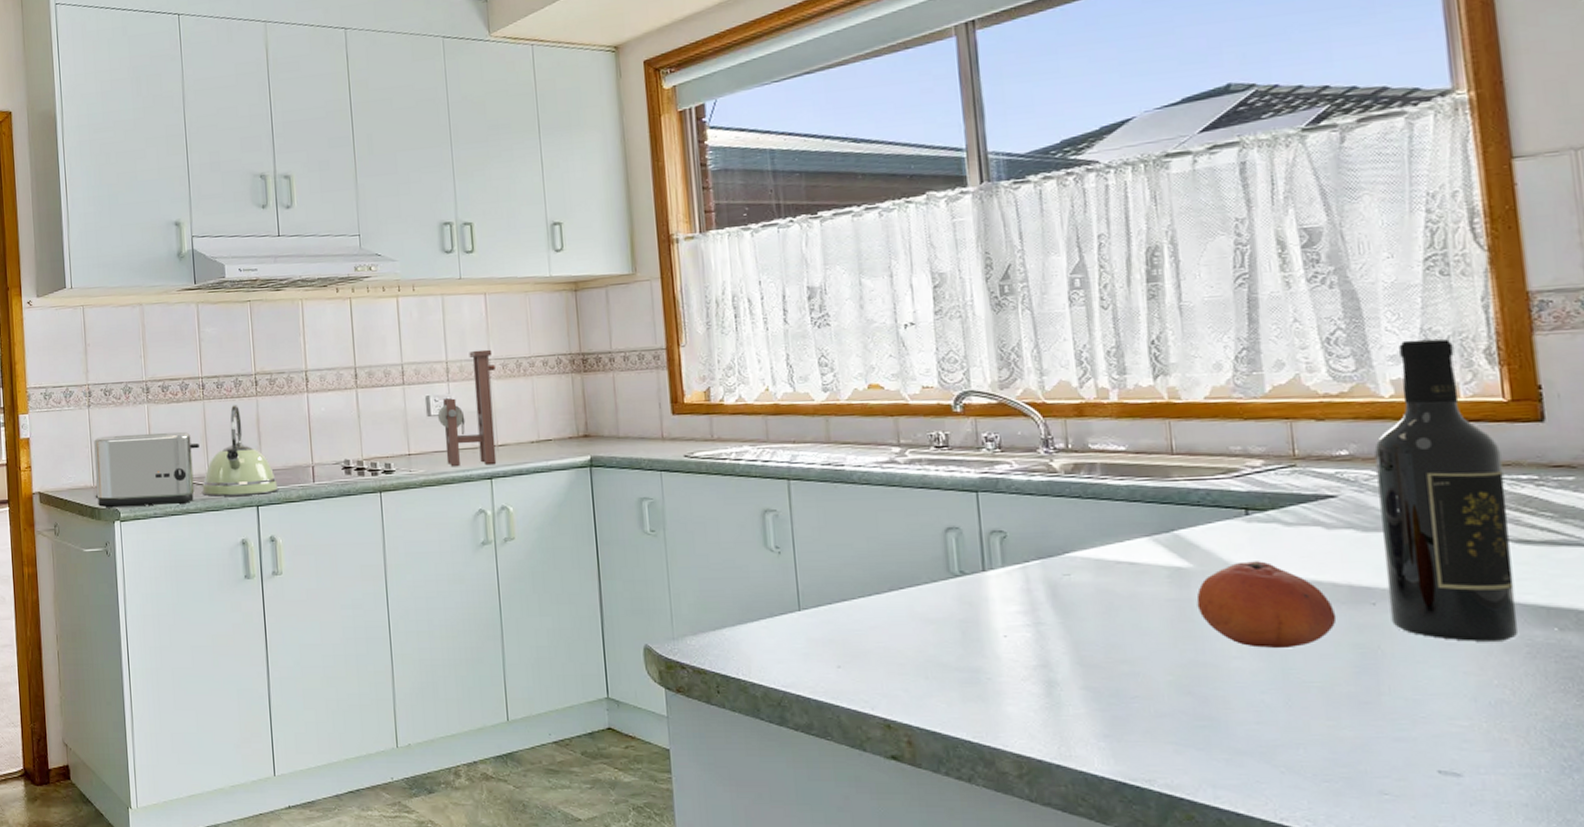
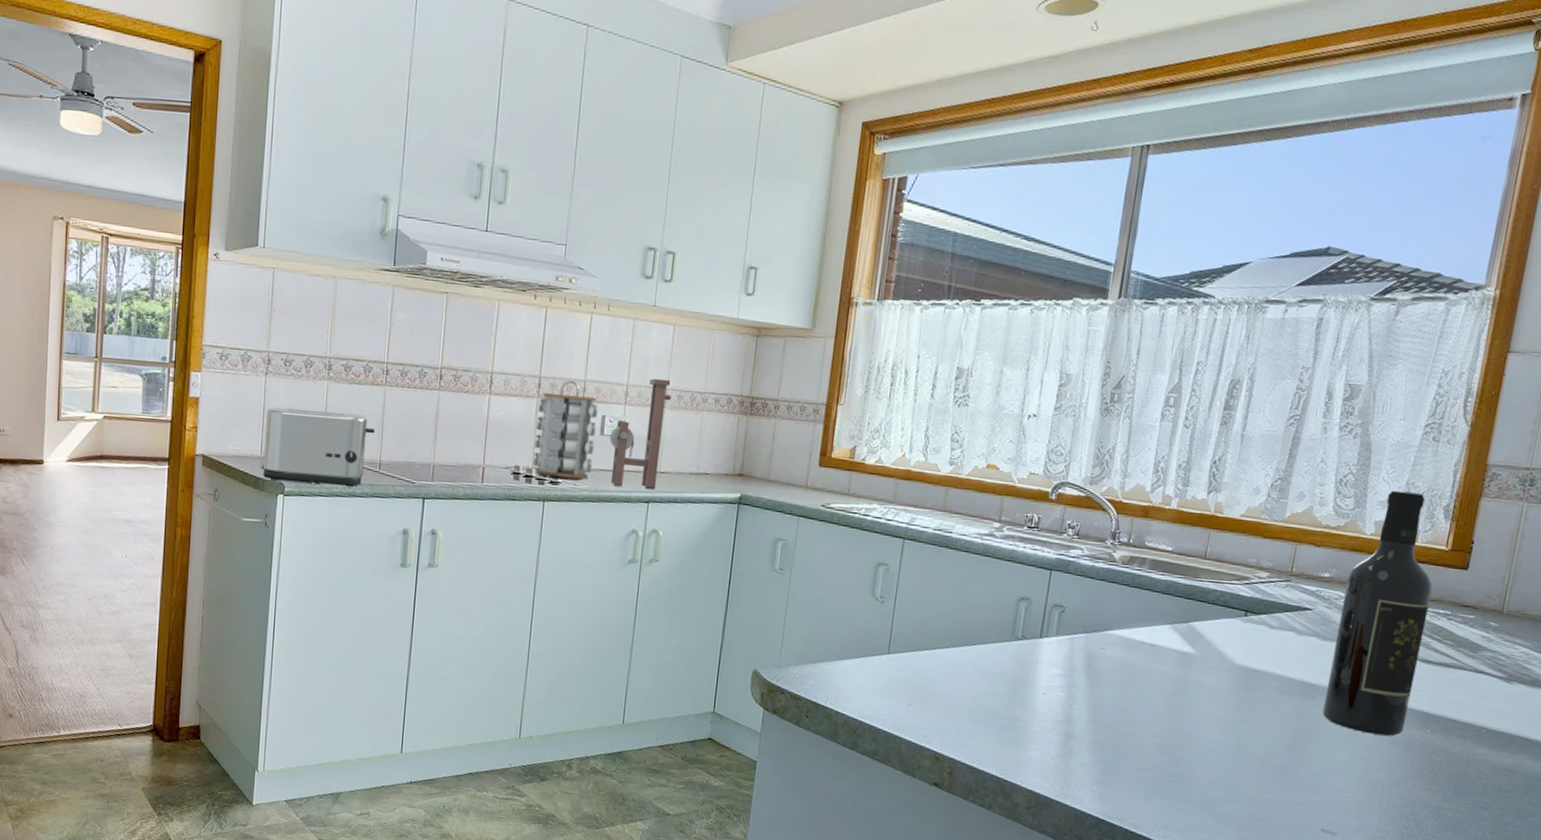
kettle: present [201,405,279,497] -> none [370,395,448,488]
spice rack: none [358,366,426,468] -> present [532,380,599,480]
fruit: present [1196,561,1337,649] -> none [1190,653,1287,726]

